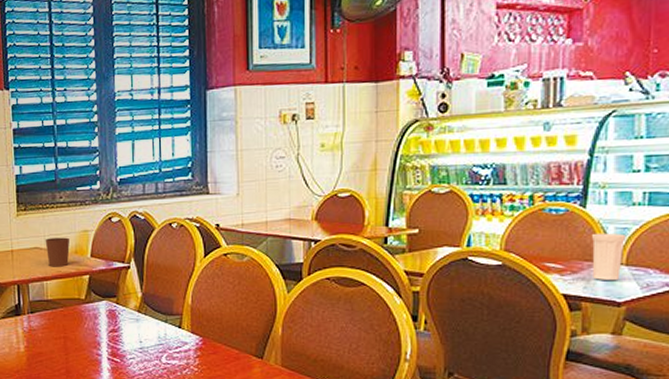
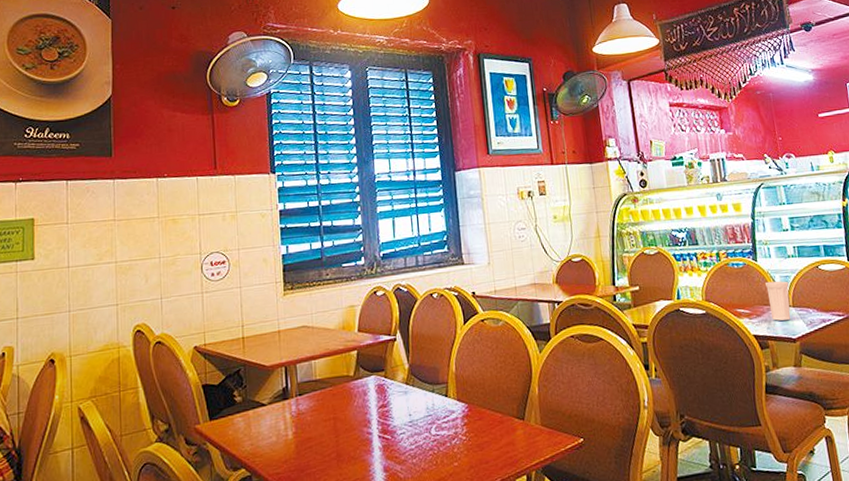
dixie cup: present [45,237,70,267] -> none [312,314,337,345]

